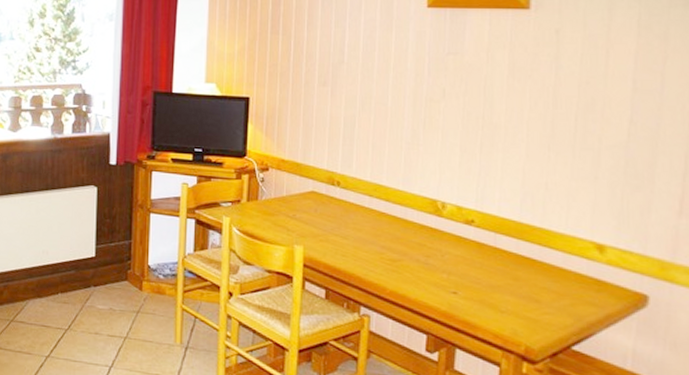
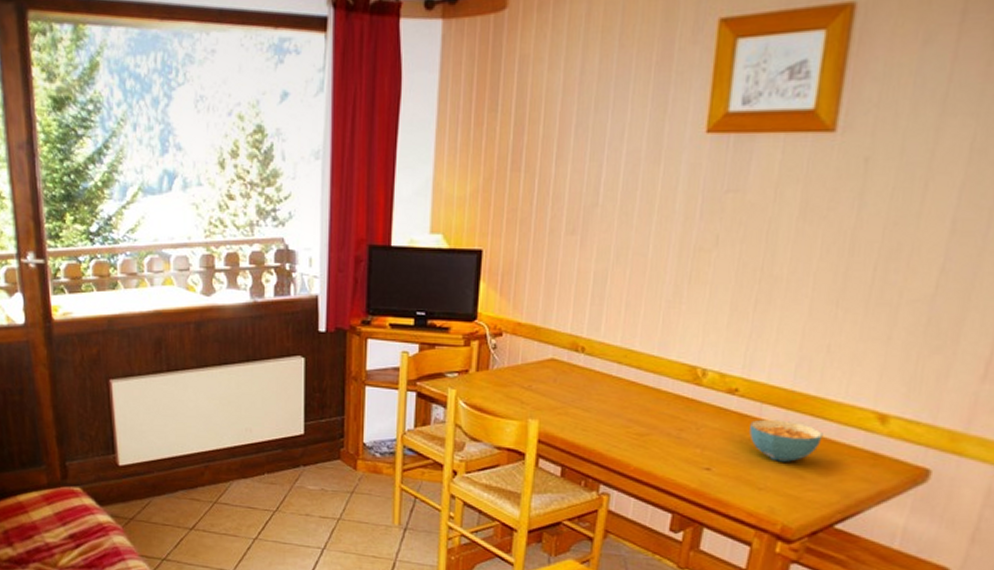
cereal bowl: none [487,247,551,287] -> present [749,419,823,462]

